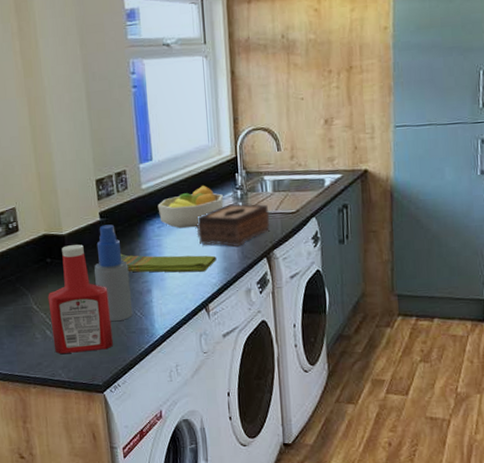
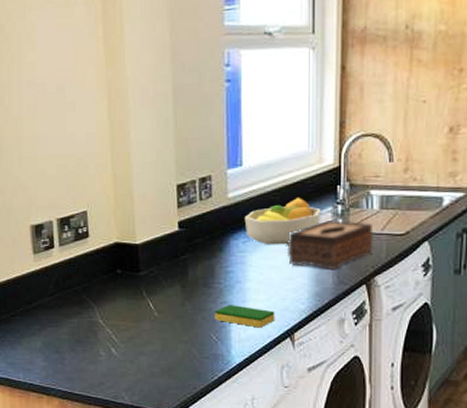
ketchup bottle: present [48,244,113,354] -> none [115,256,183,375]
spray bottle: present [93,224,133,322] -> none [167,236,208,344]
dish towel: present [120,253,217,273] -> none [199,269,307,296]
dish sponge: none [137,283,191,302] -> present [215,305,275,328]

